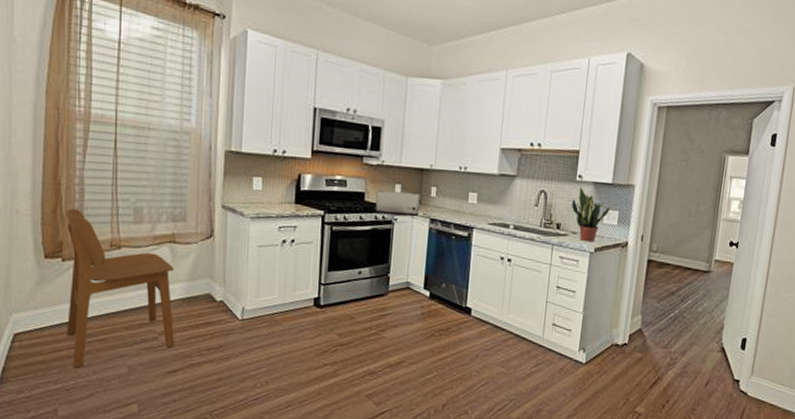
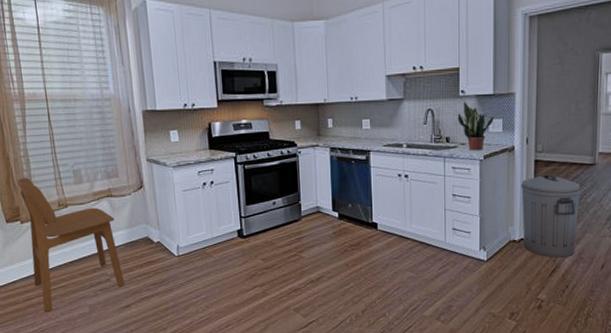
toaster: present [374,190,423,217] -> none [278,127,321,149]
trash can: none [626,276,693,369] -> present [521,174,581,258]

